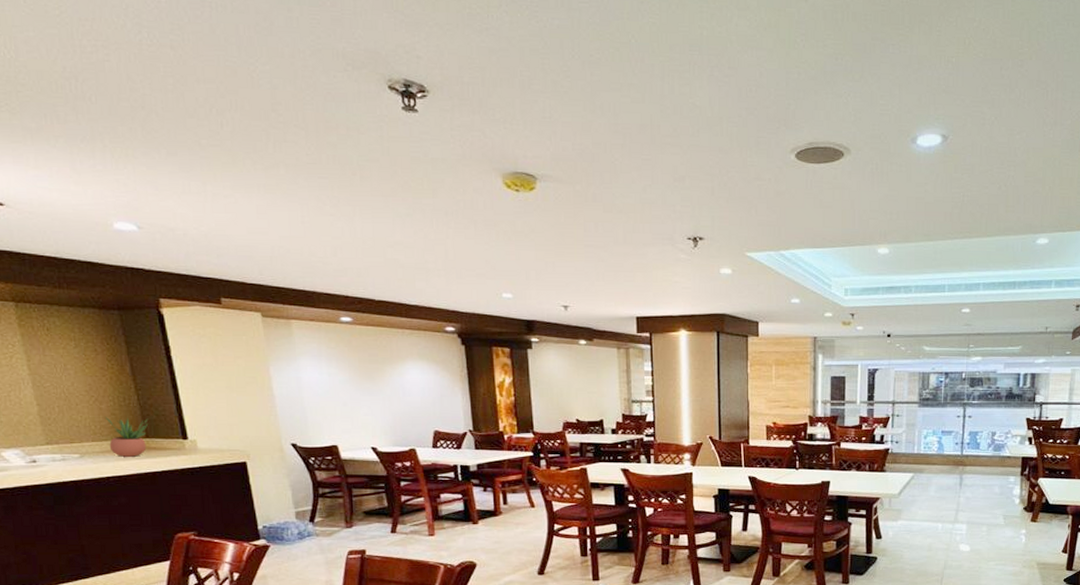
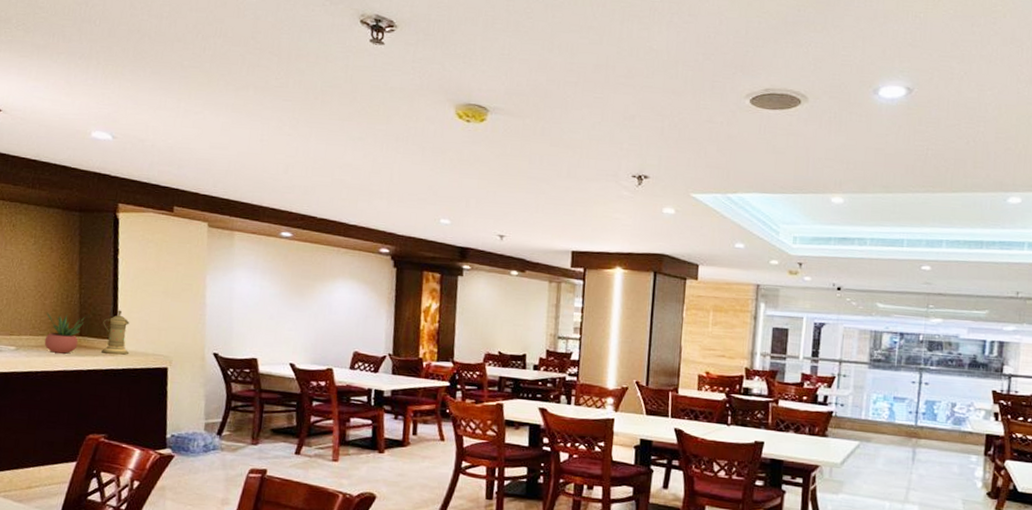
coffee pot: none [168,408,202,453] -> present [101,310,130,355]

